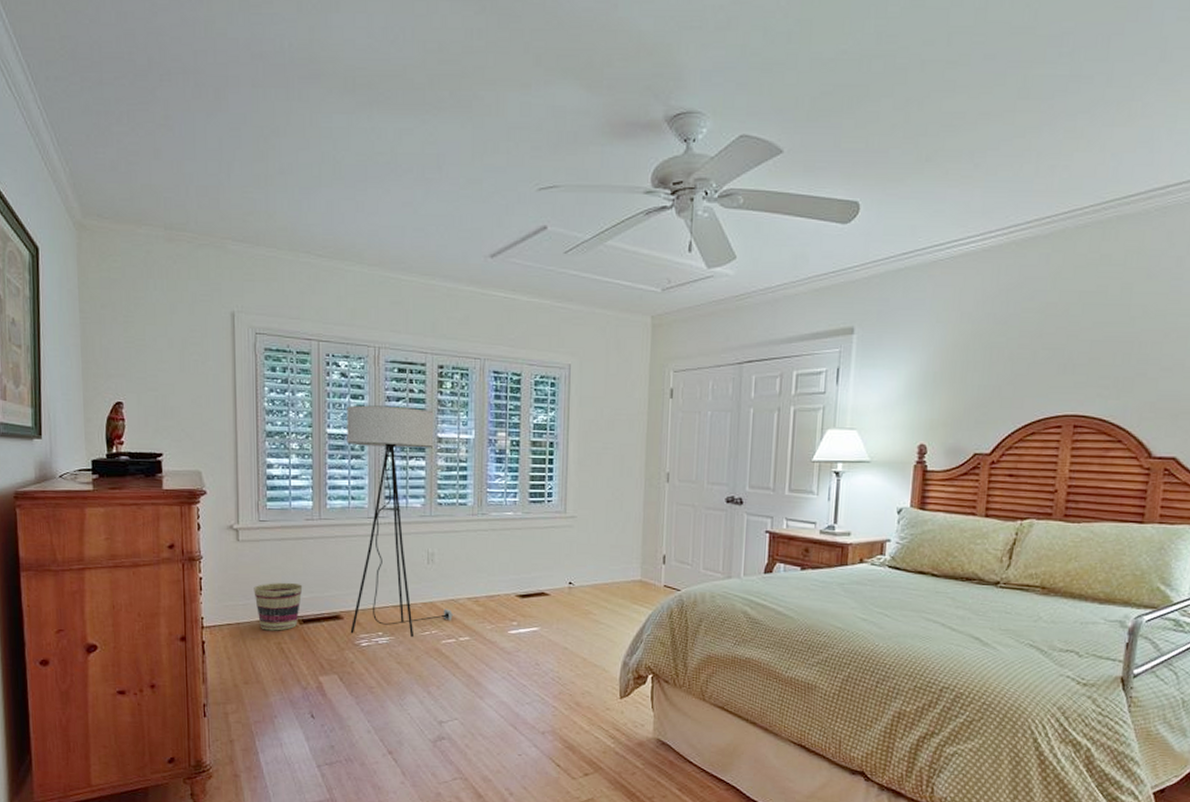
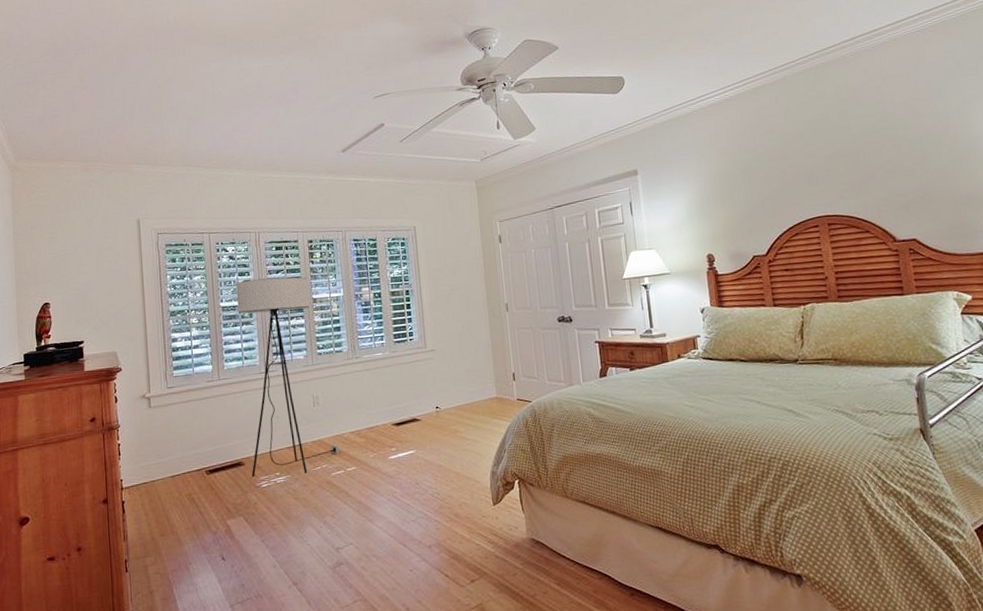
basket: present [254,582,303,631] -> none [165,438,208,484]

